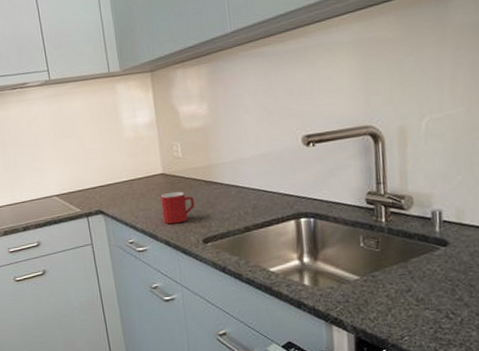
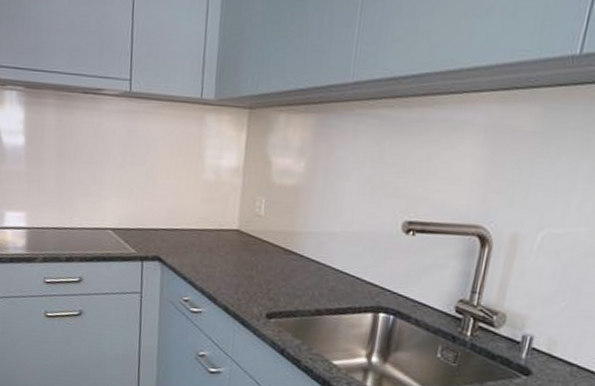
mug: present [160,192,195,224] -> none [227,253,267,290]

